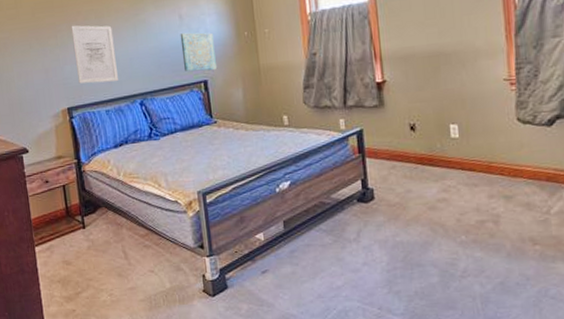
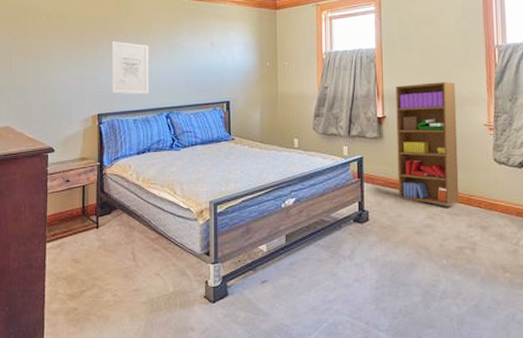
wall art: present [180,32,218,72] -> none [209,58,240,93]
bookshelf: none [395,32,478,176] -> present [396,82,460,206]

